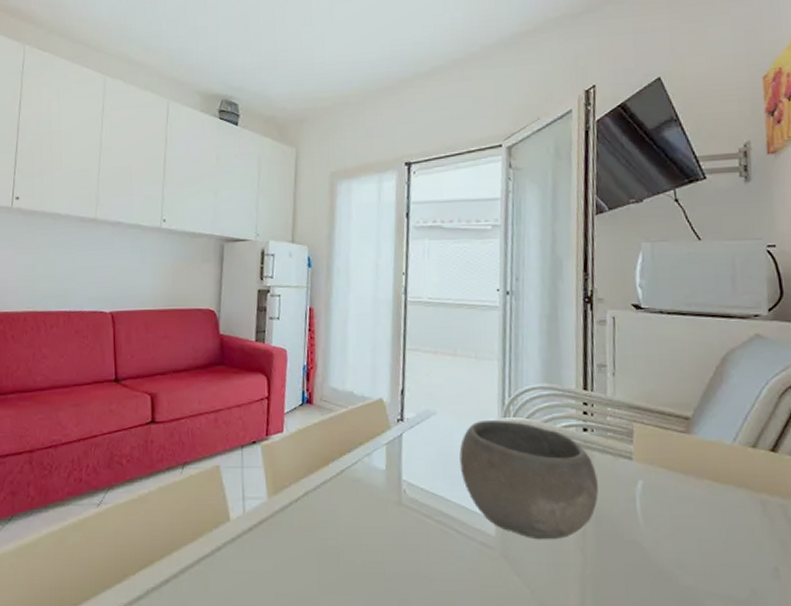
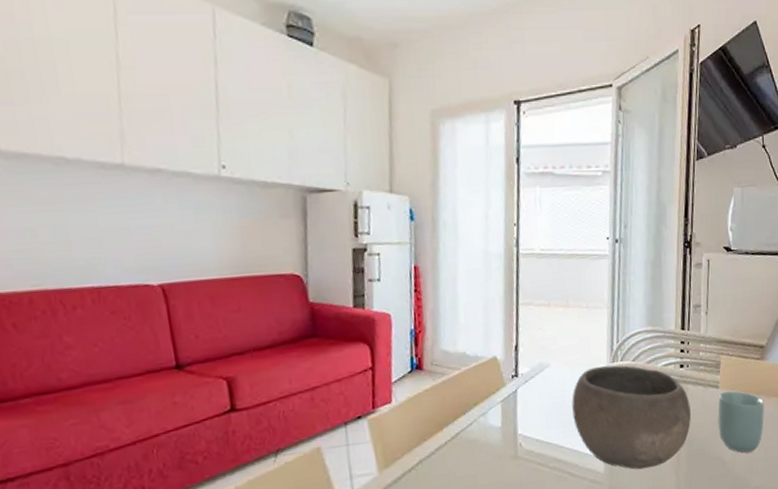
cup: none [632,465,695,542] -> present [717,391,764,453]

